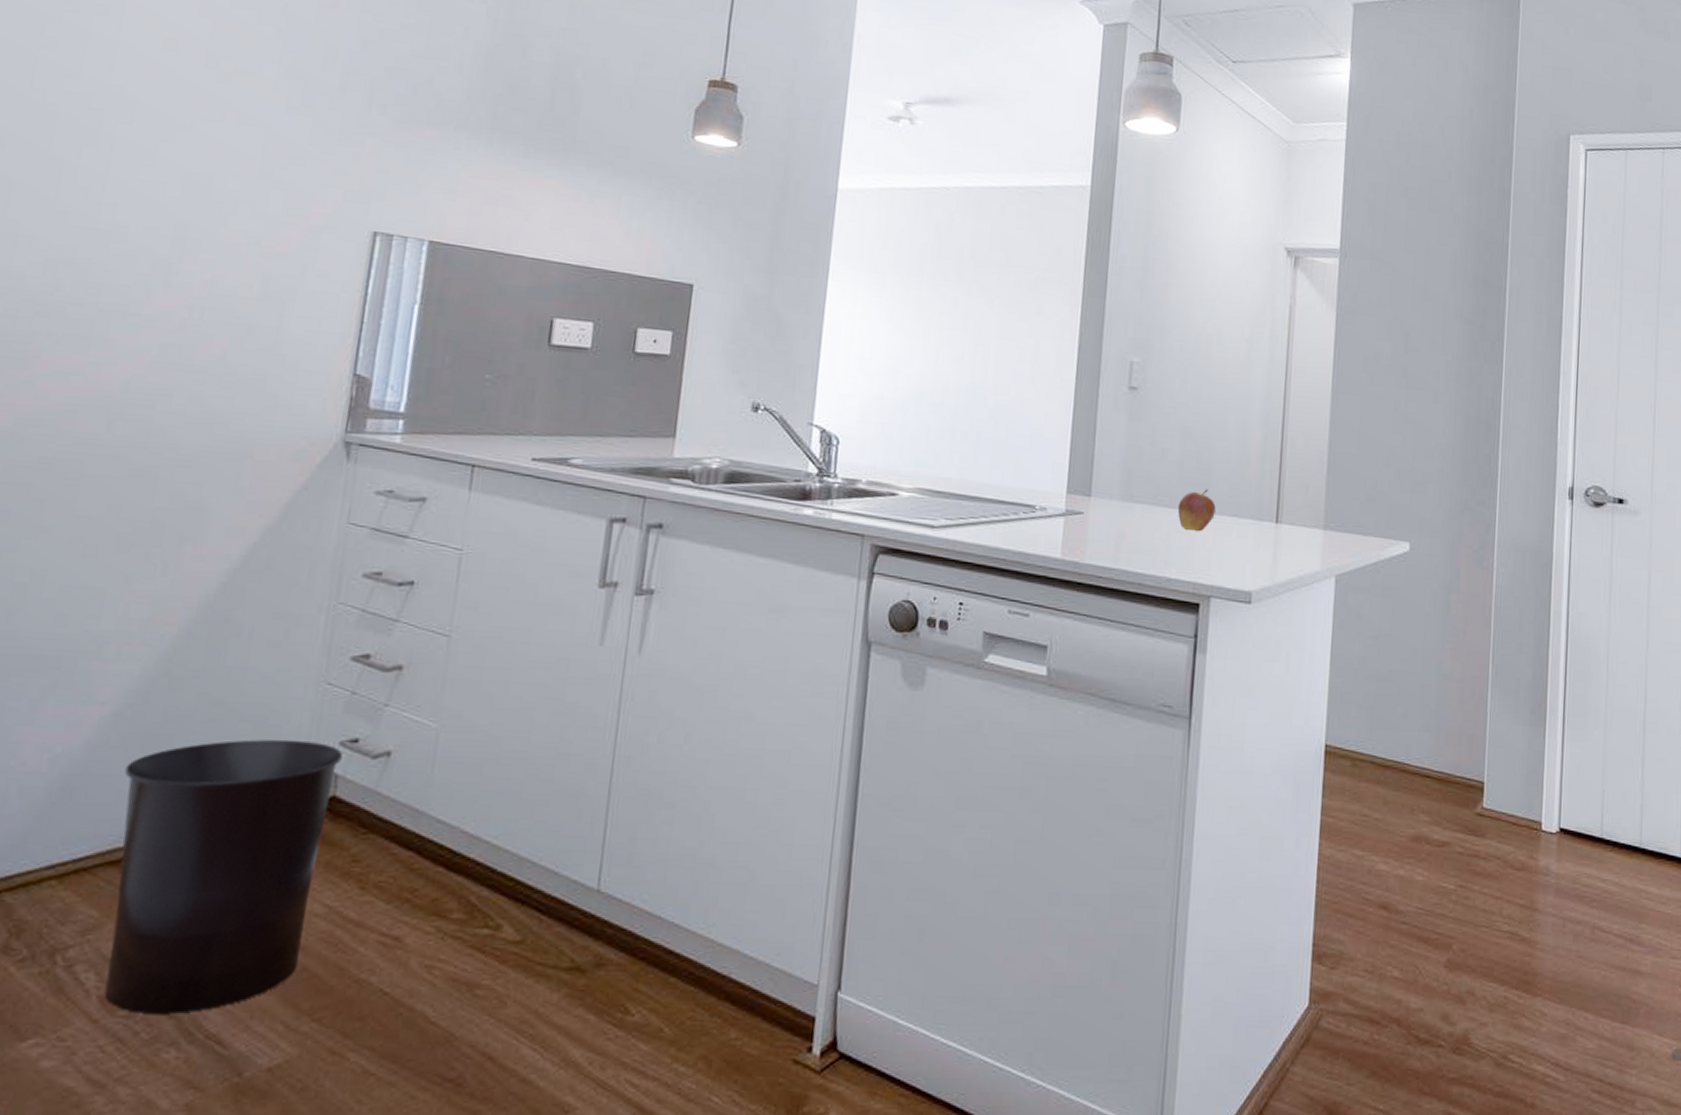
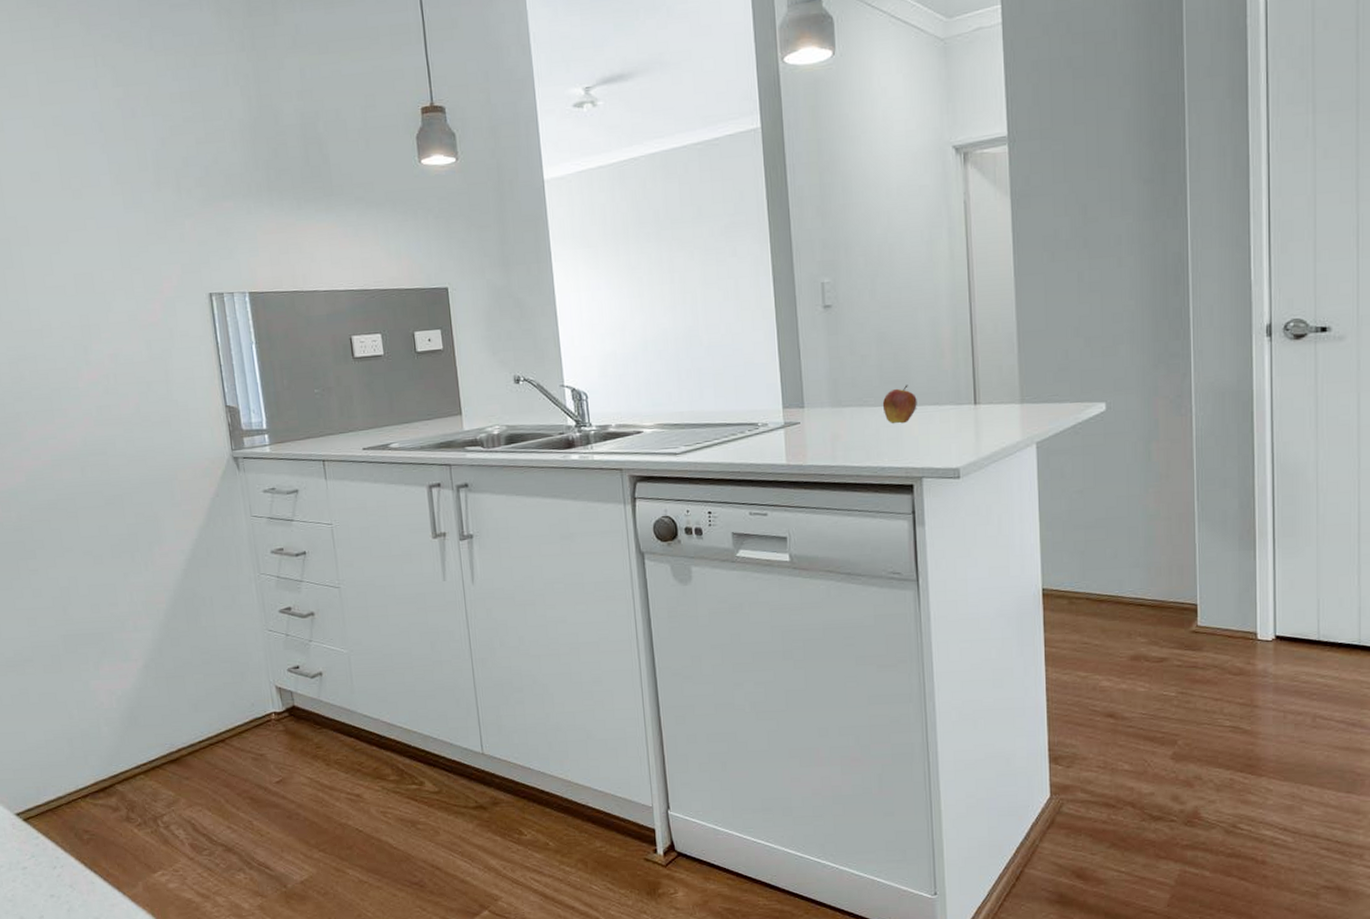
waste bin: present [104,739,343,1014] -> none [162,671,301,853]

